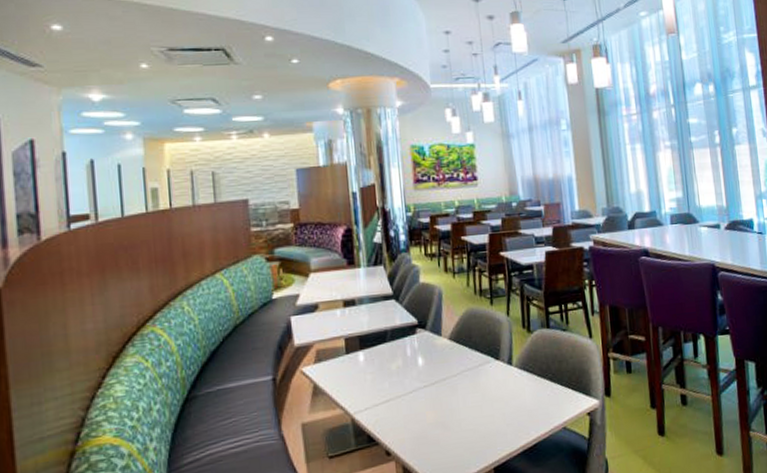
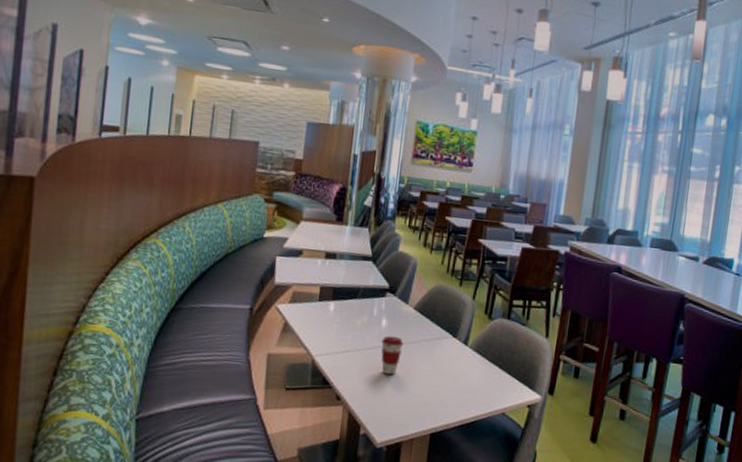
coffee cup: none [421,372,446,415] -> present [381,335,404,375]

